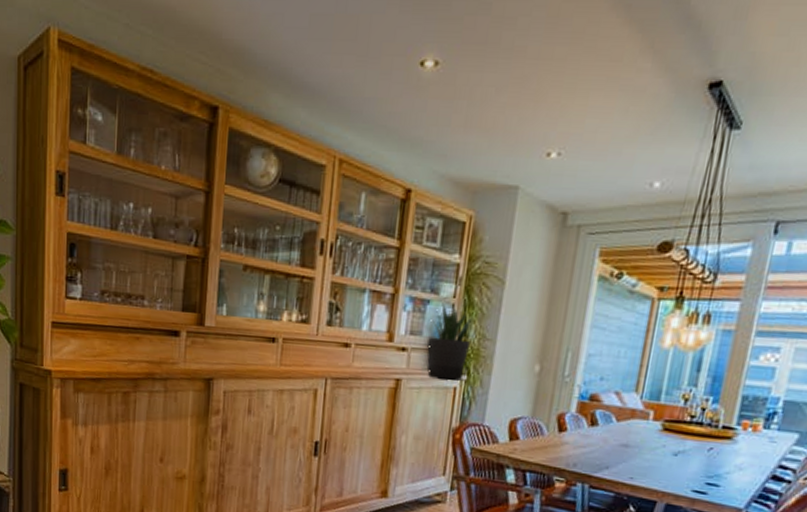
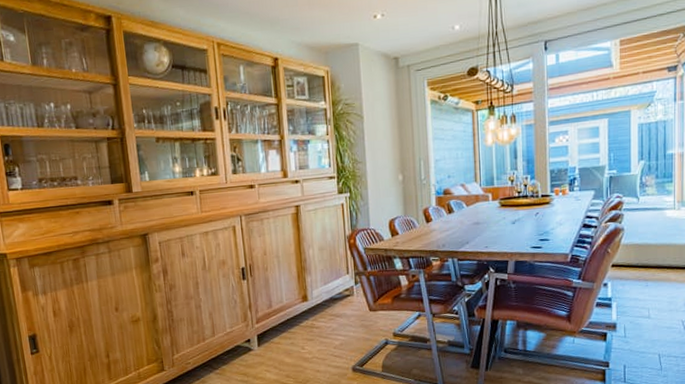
planter: present [427,302,473,381] -> none [314,140,347,200]

